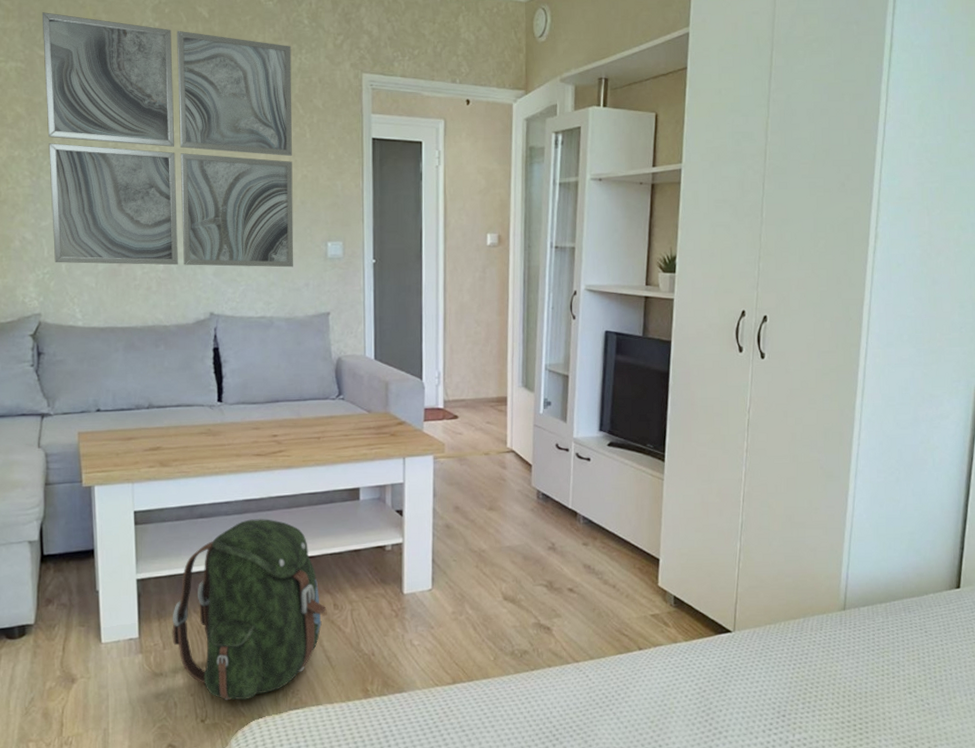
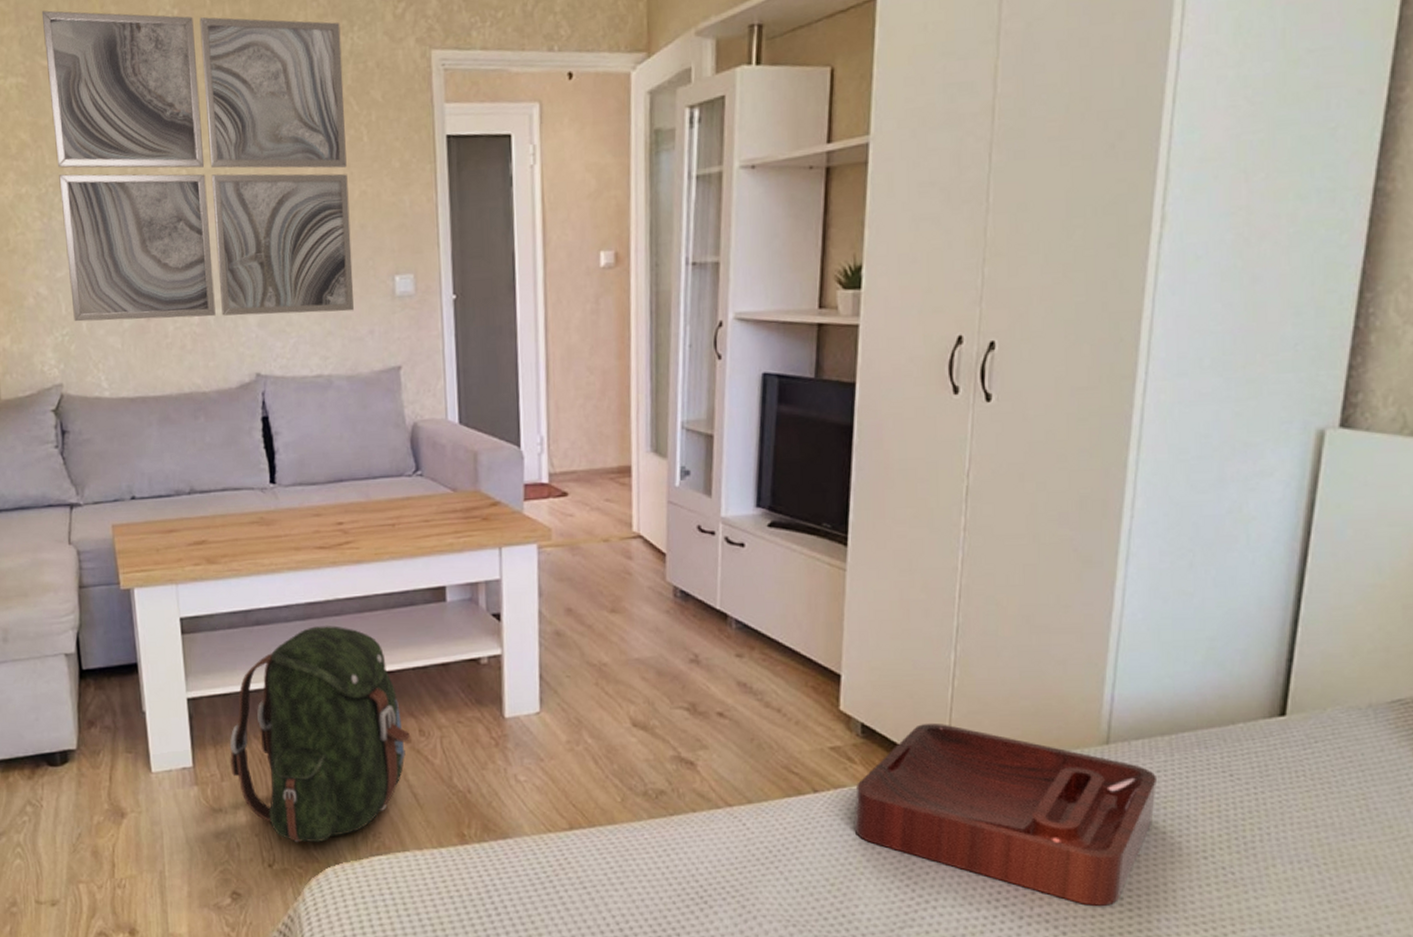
decorative tray: none [668,595,878,732] -> present [854,723,1158,906]

